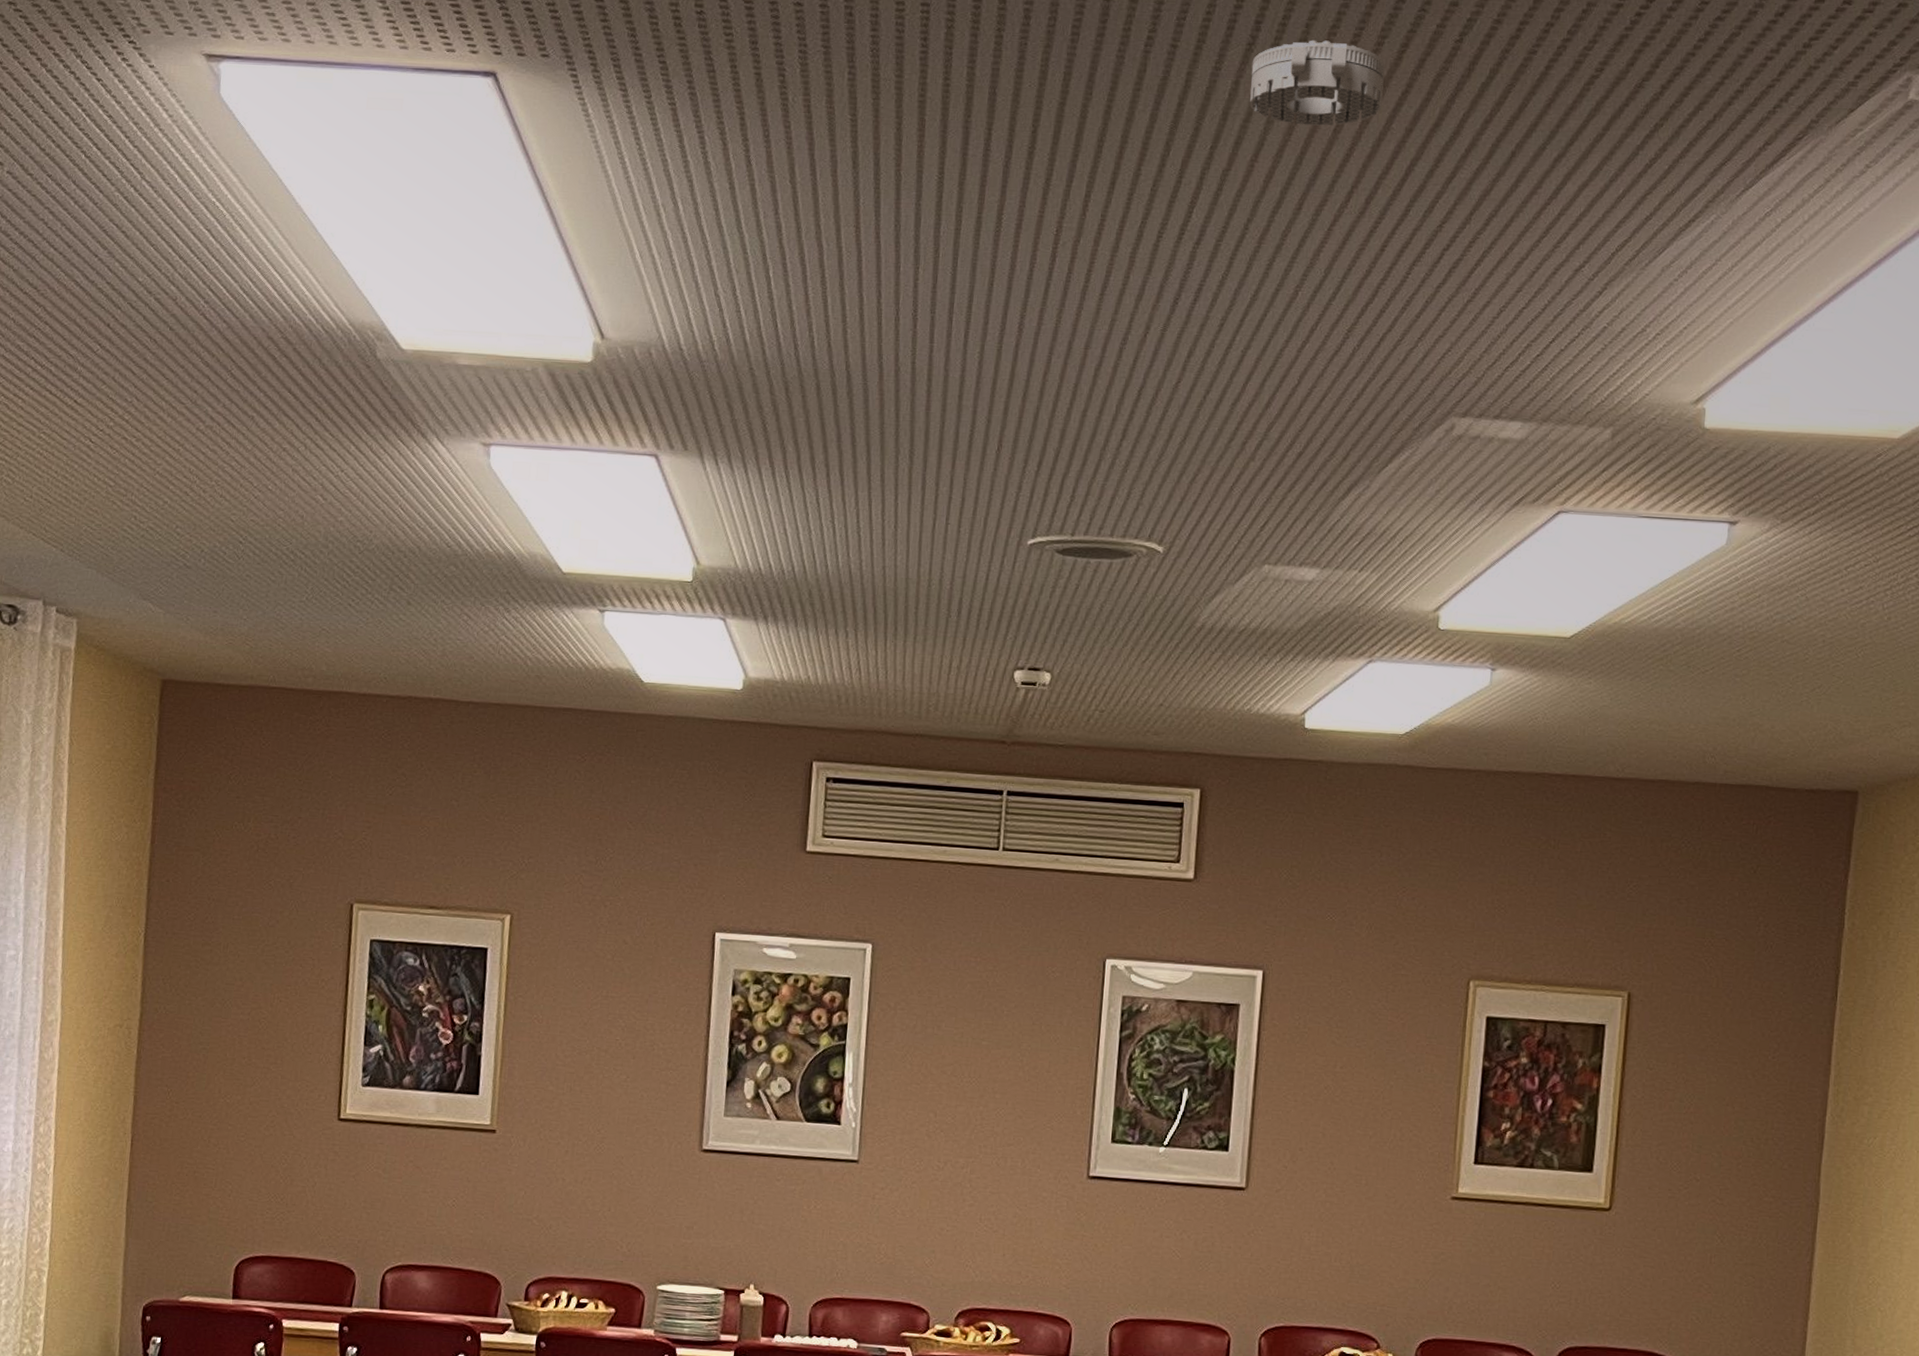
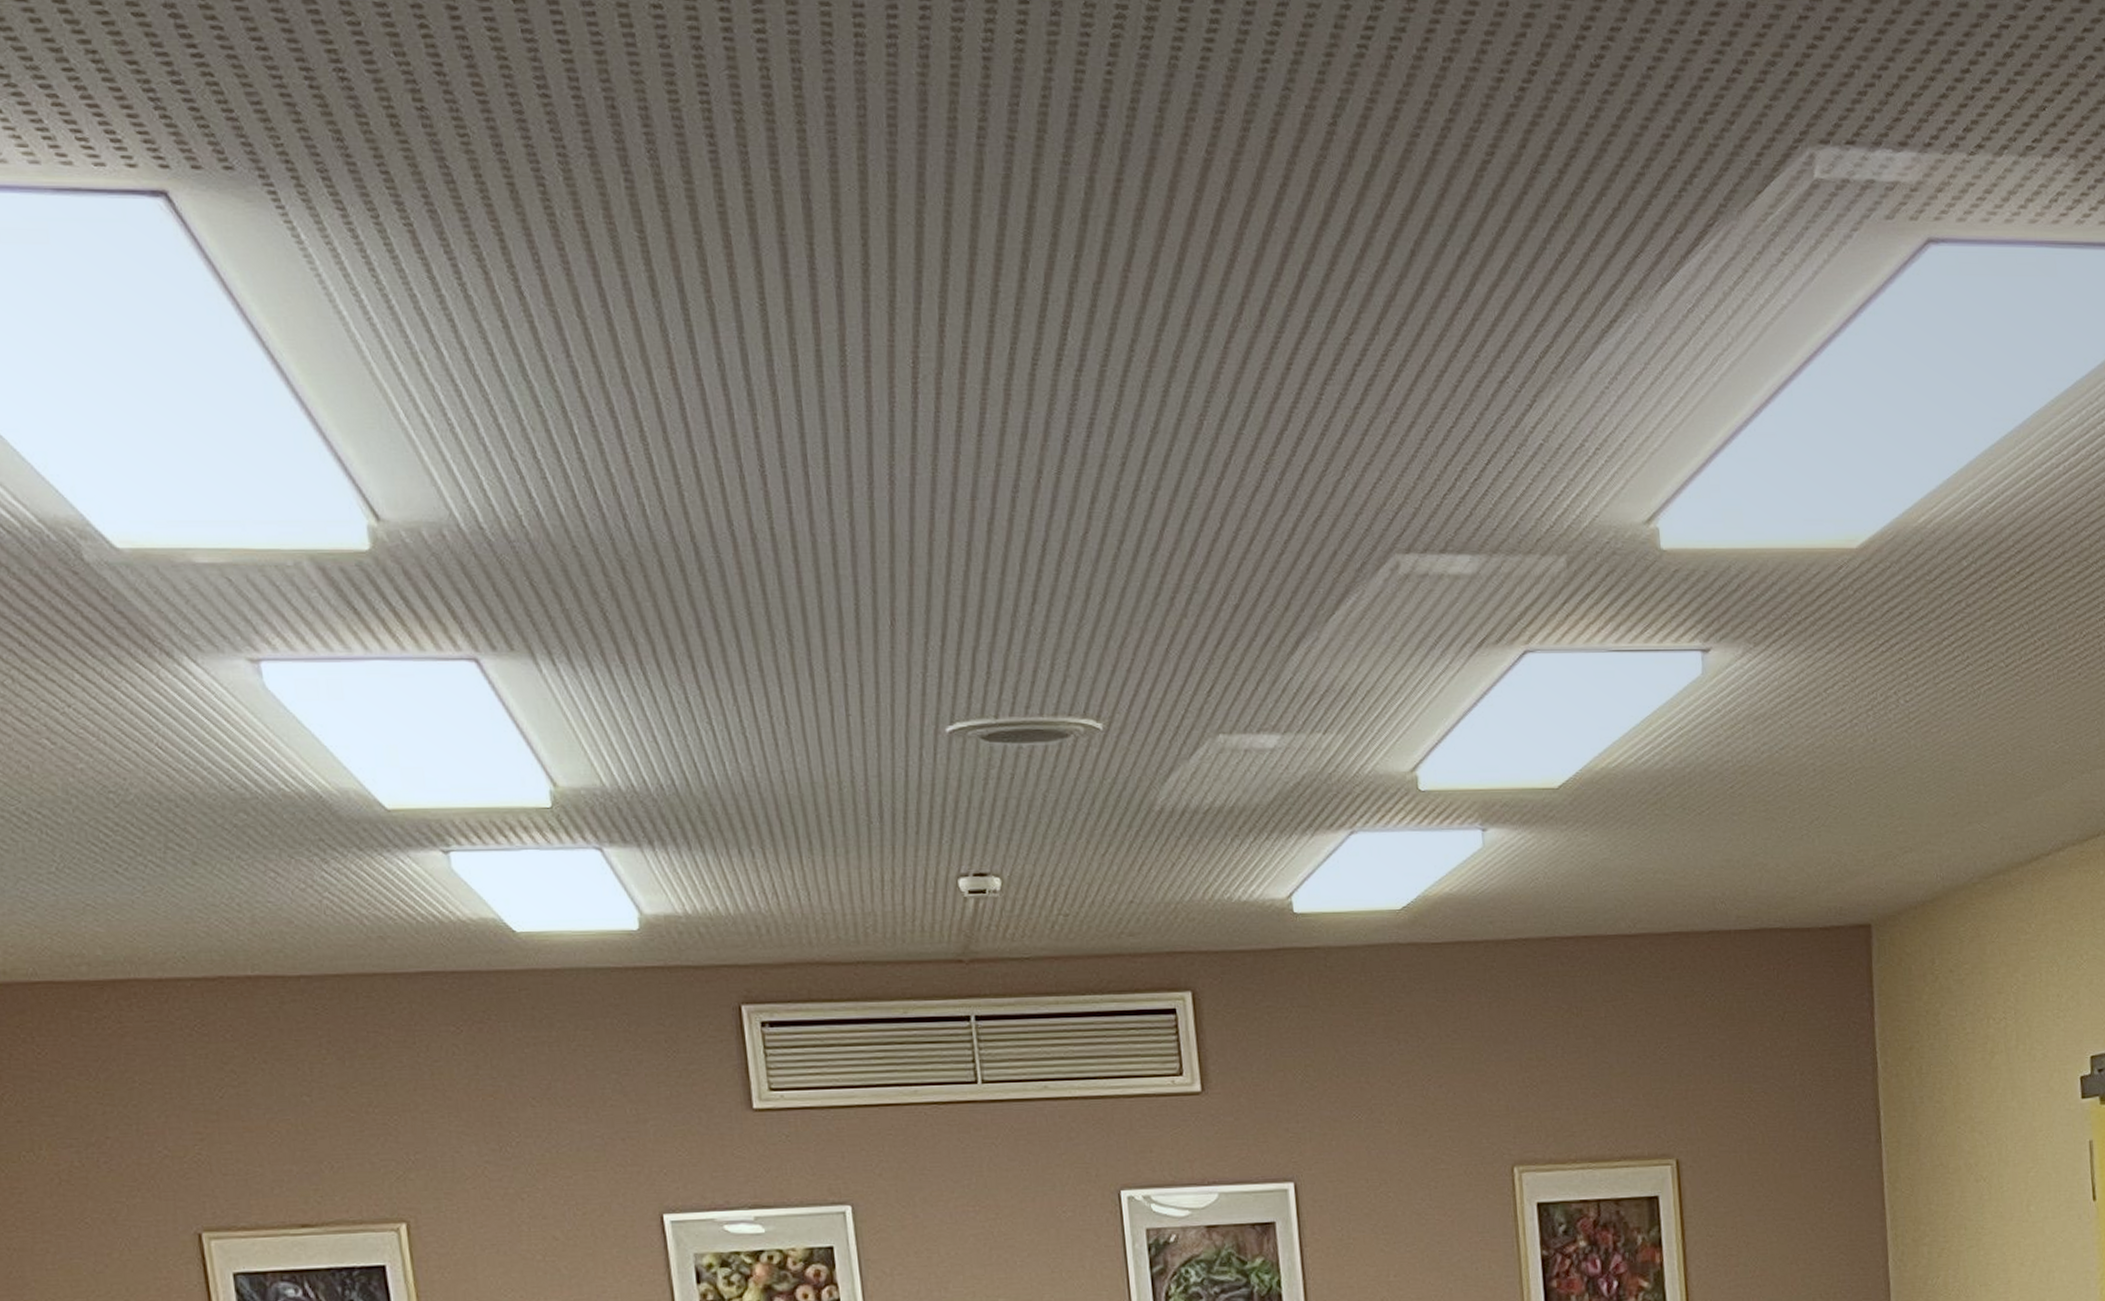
smoke detector: present [1250,40,1385,126] -> none [1104,126,1260,227]

